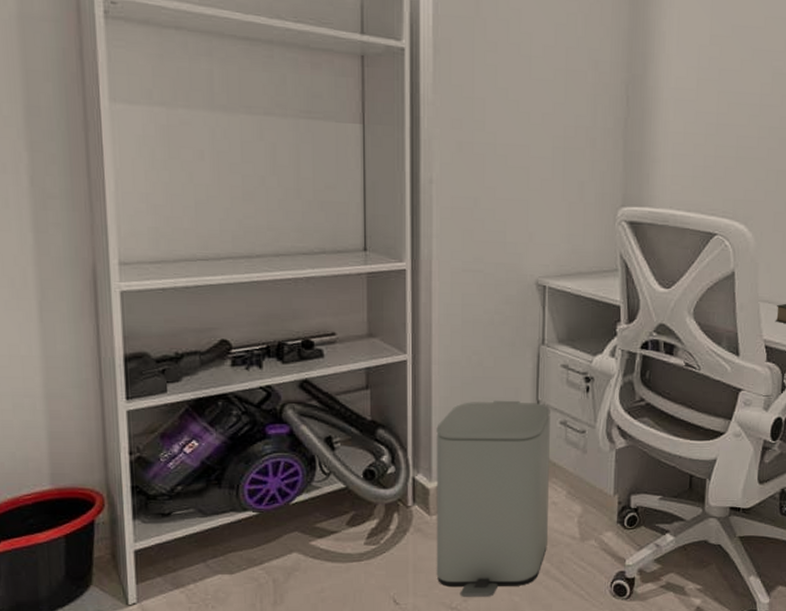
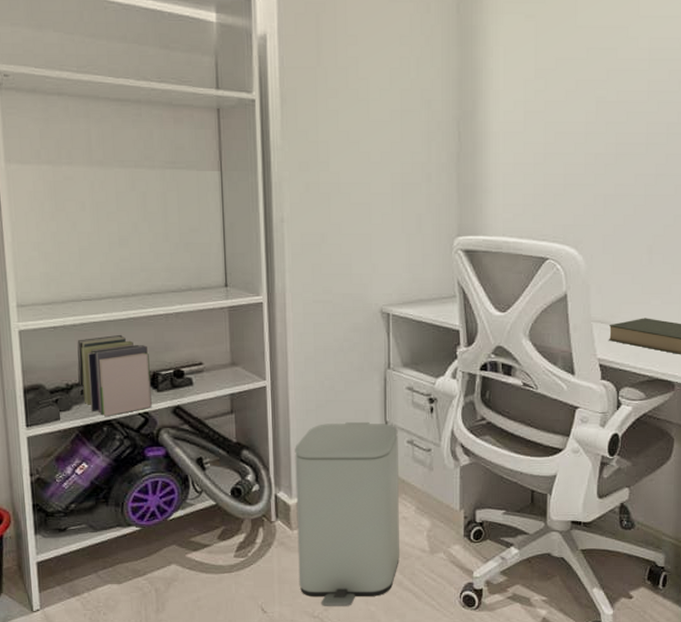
books: none [189,299,275,390] -> present [77,334,152,417]

